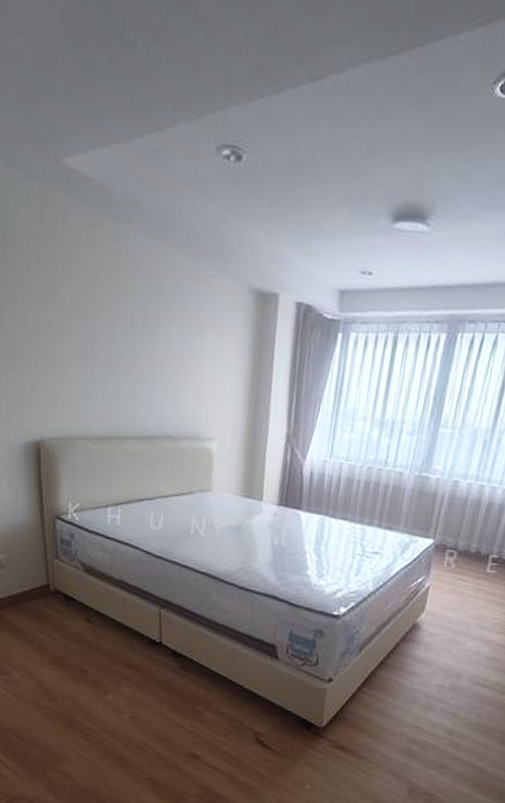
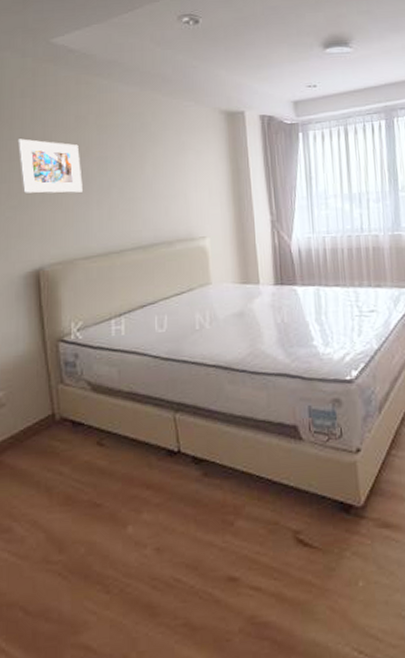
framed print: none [21,287,89,364] -> present [17,138,83,193]

